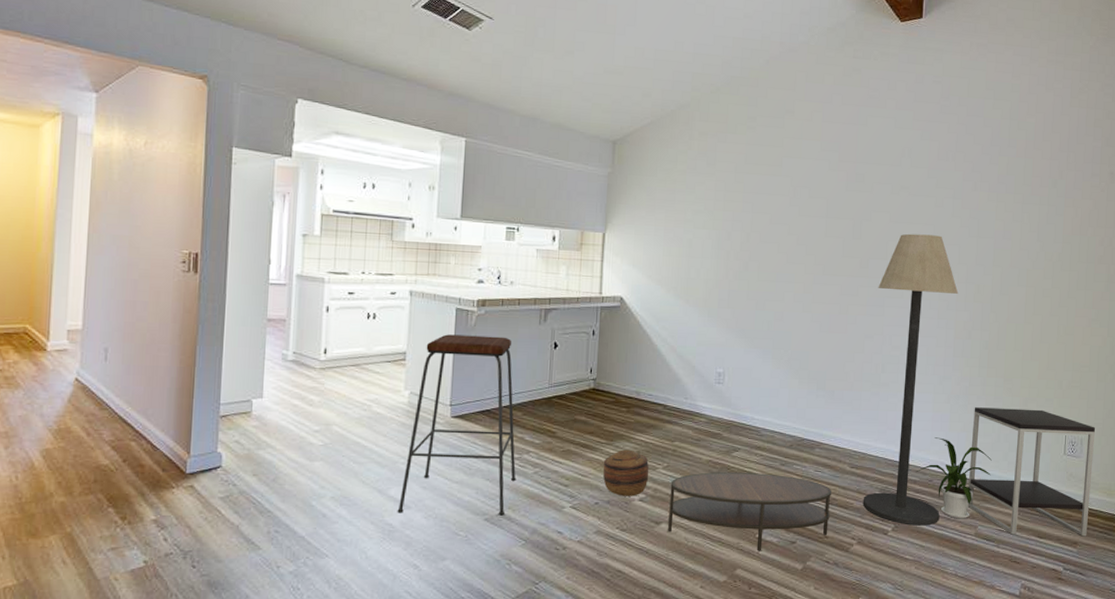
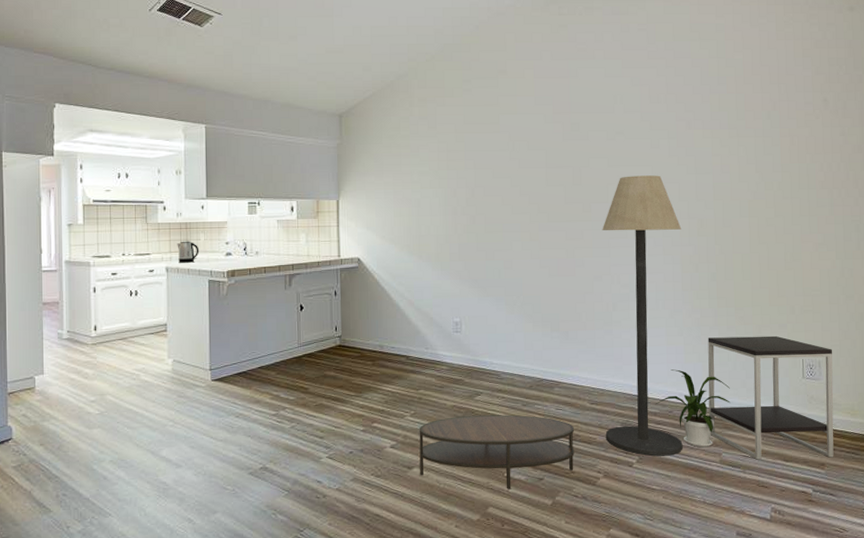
bar stool: present [397,334,516,516] -> none [169,303,275,472]
kettle: none [424,263,449,288] -> present [177,241,199,263]
basket: present [603,449,649,496] -> none [354,400,398,444]

